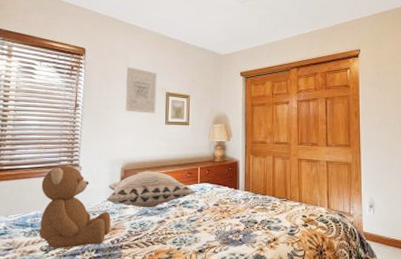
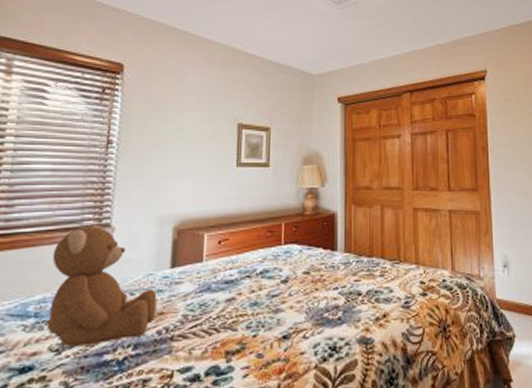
decorative pillow: present [106,171,196,208] -> none [151,230,278,282]
wall art: present [125,66,157,114] -> none [180,89,226,152]

